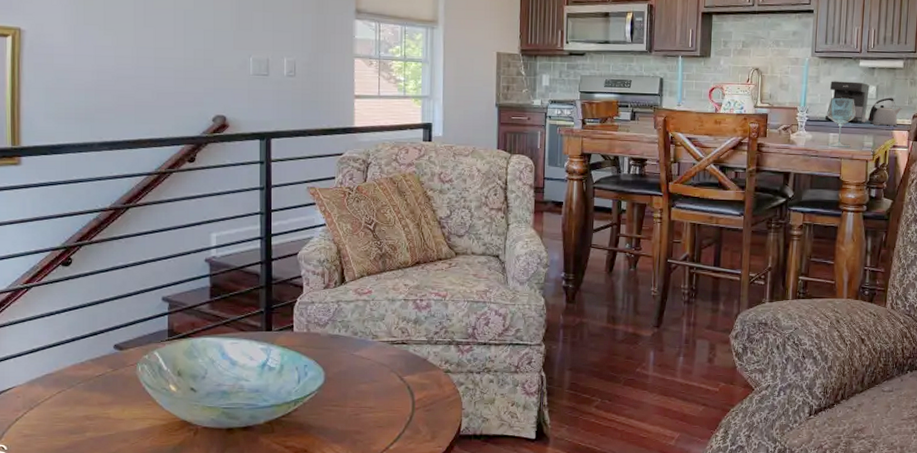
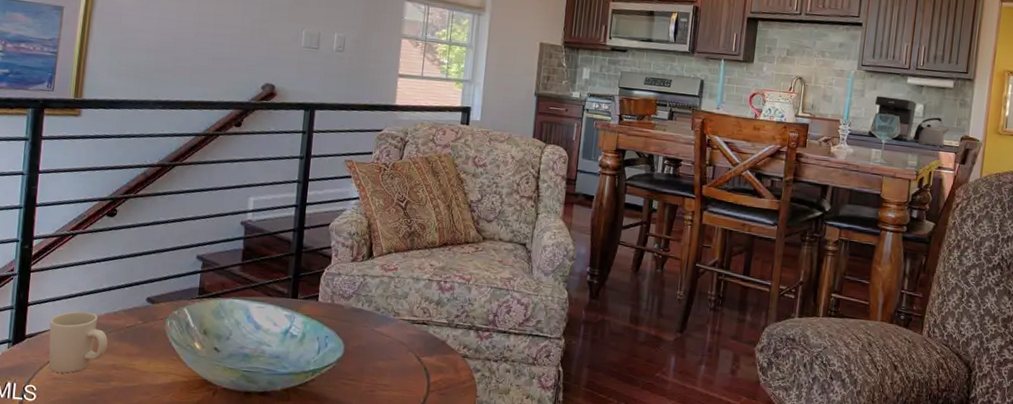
mug: none [13,365,78,429] -> present [48,311,108,373]

